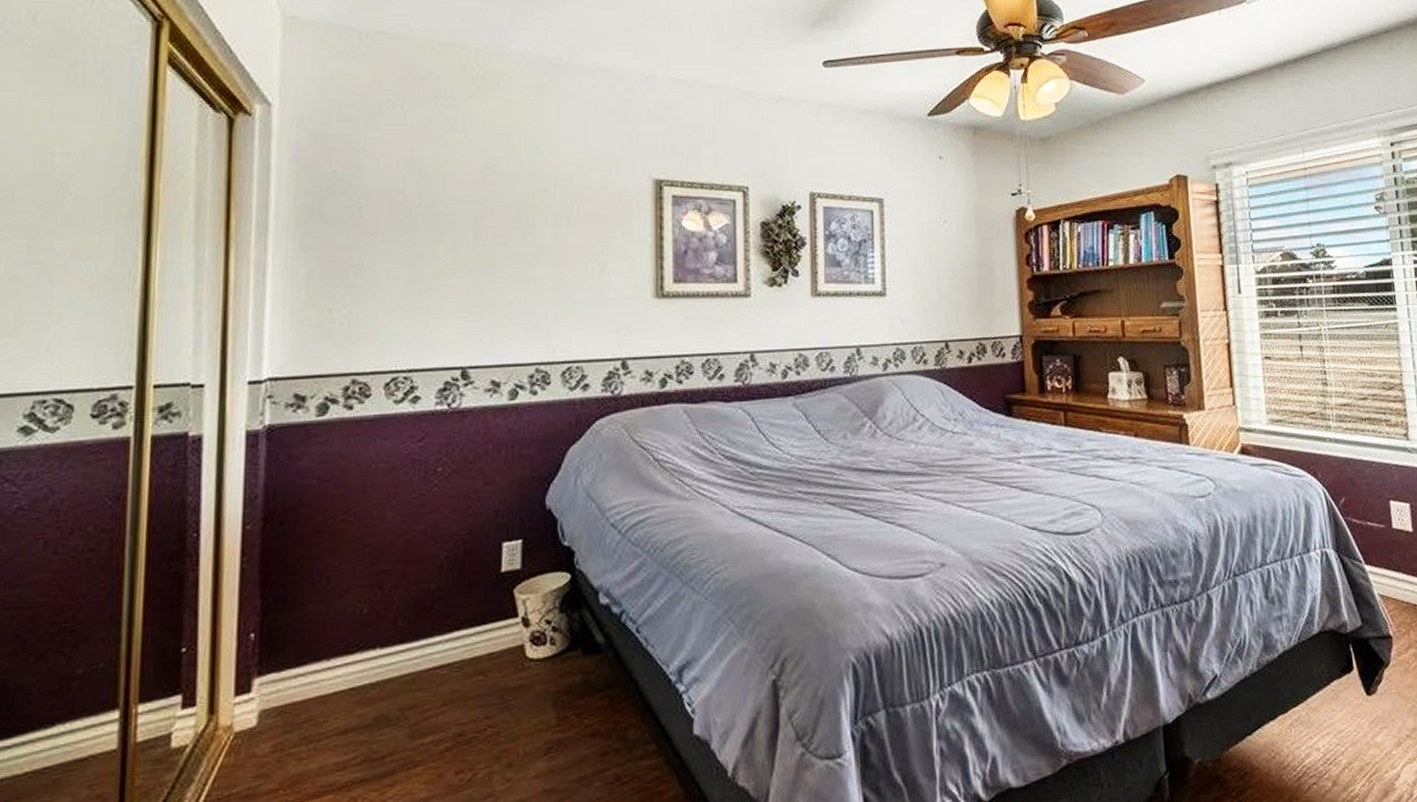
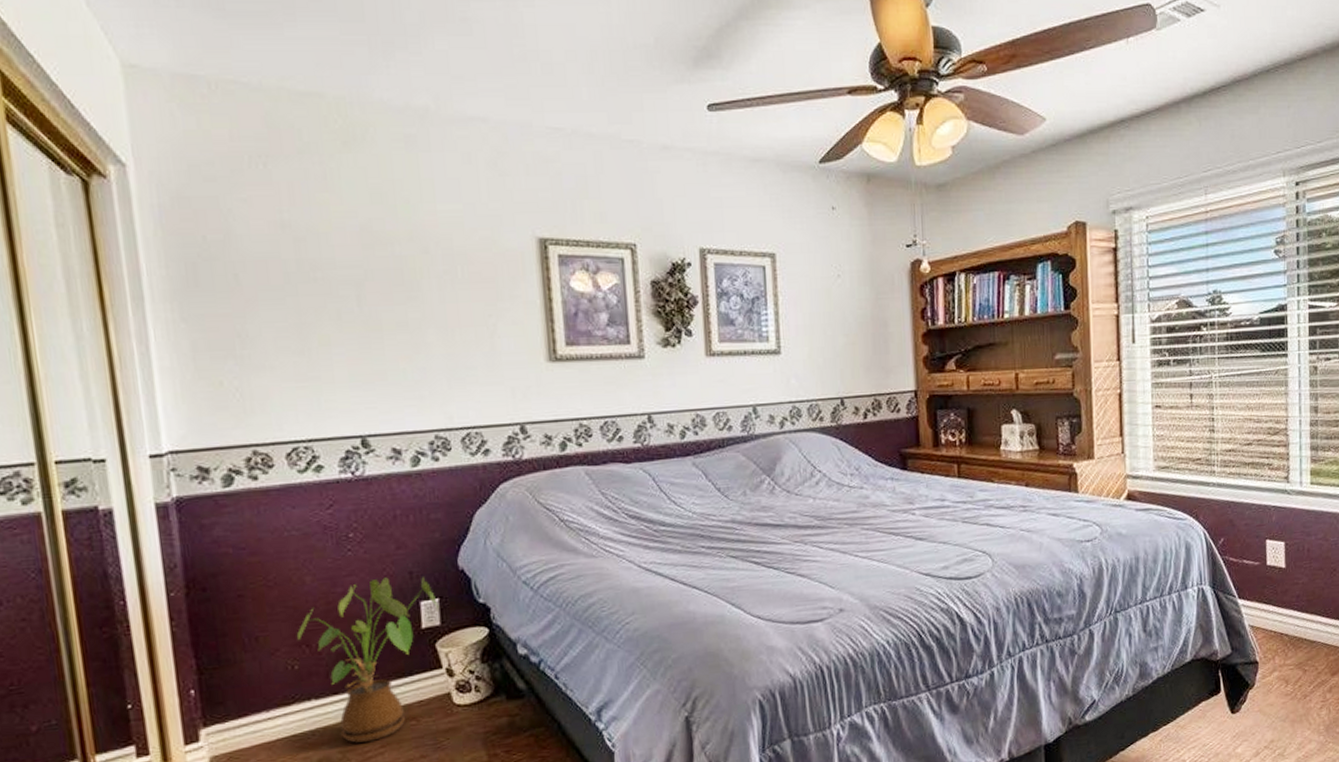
house plant: none [371,515,522,699] -> present [297,577,440,743]

